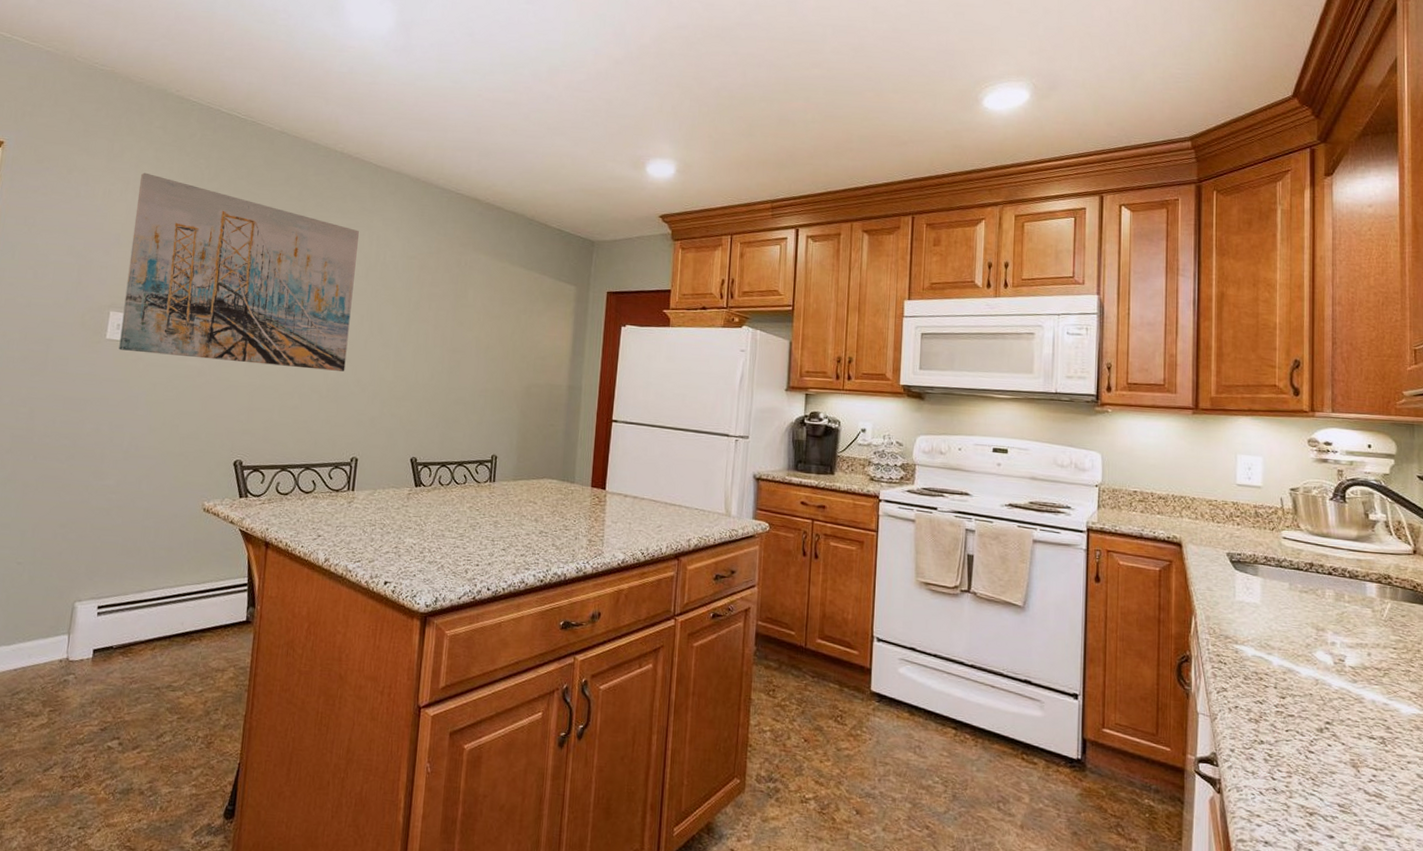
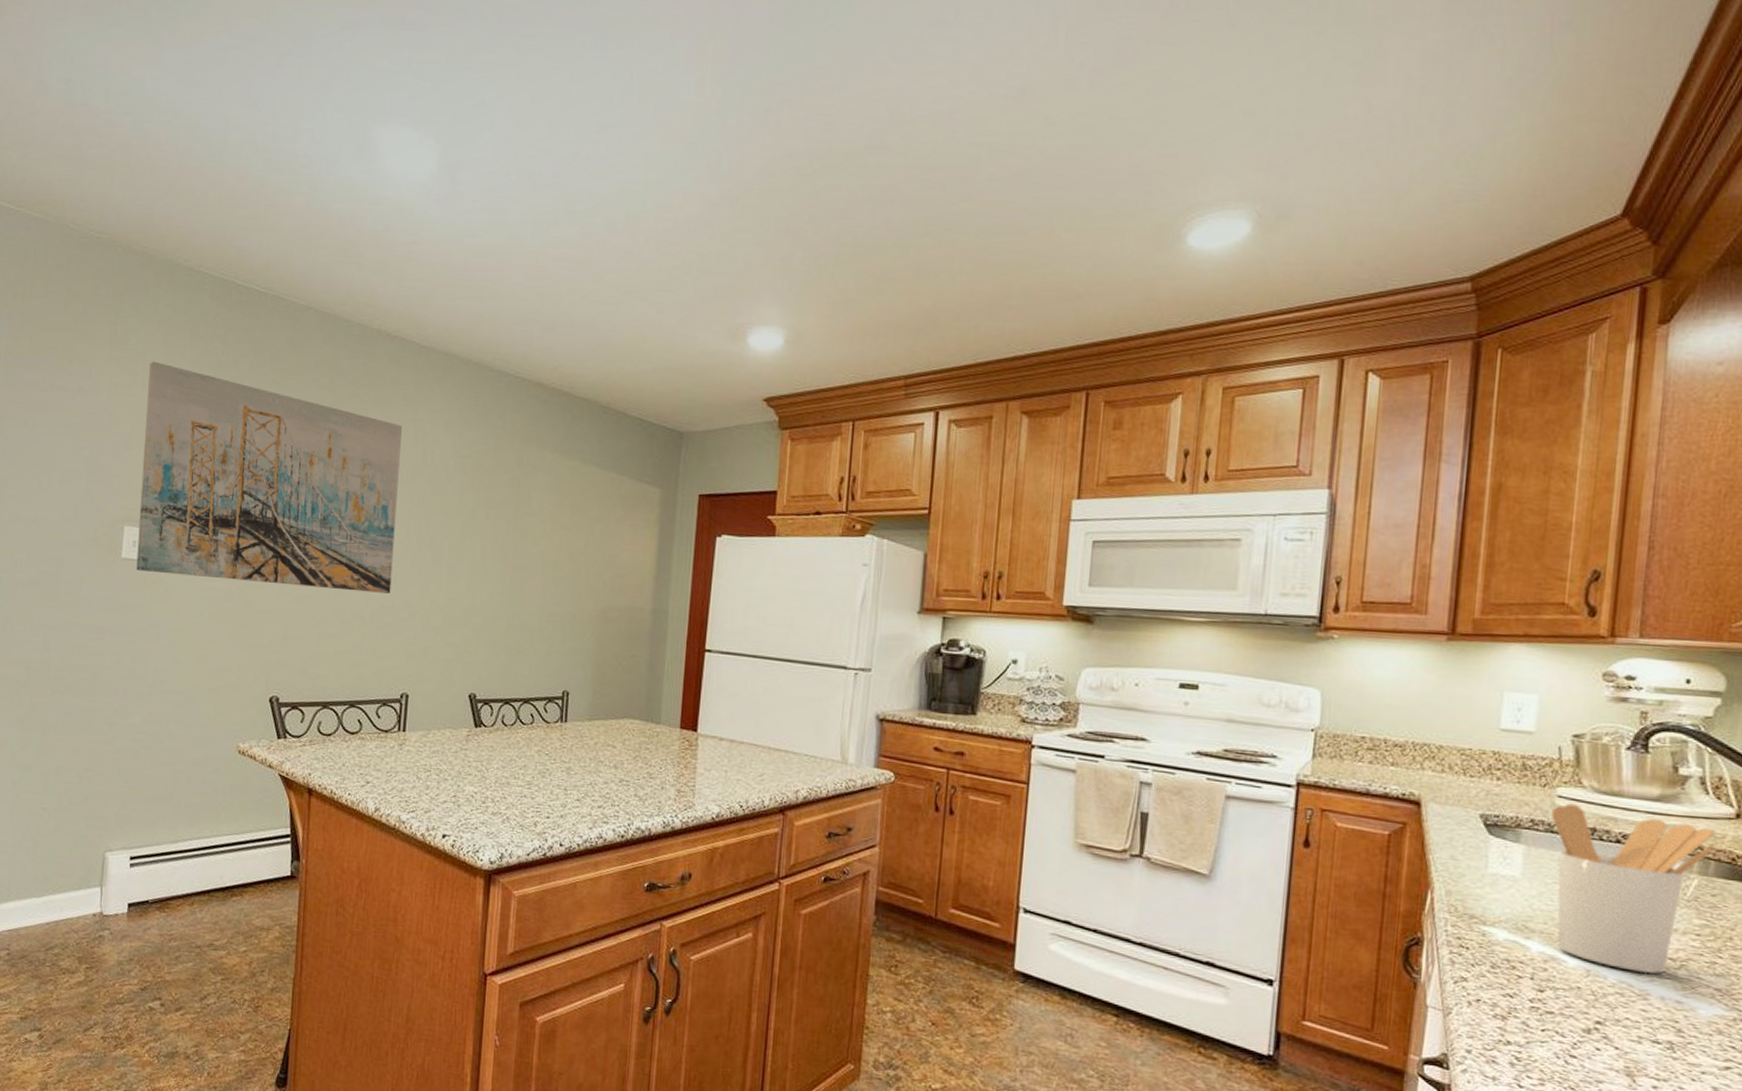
utensil holder: none [1279,543,1401,682] -> present [1551,803,1717,975]

